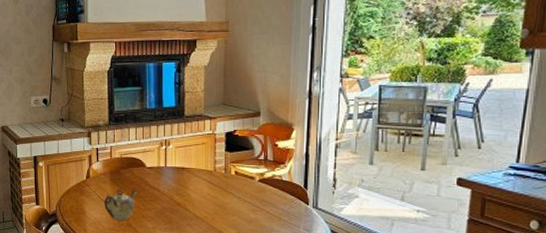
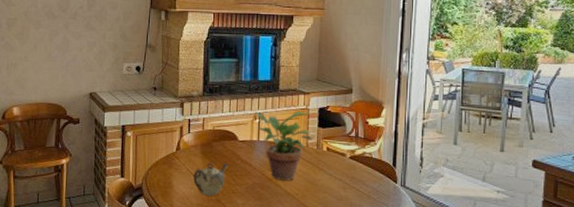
potted plant: none [160,137,220,205] -> present [254,112,312,181]

